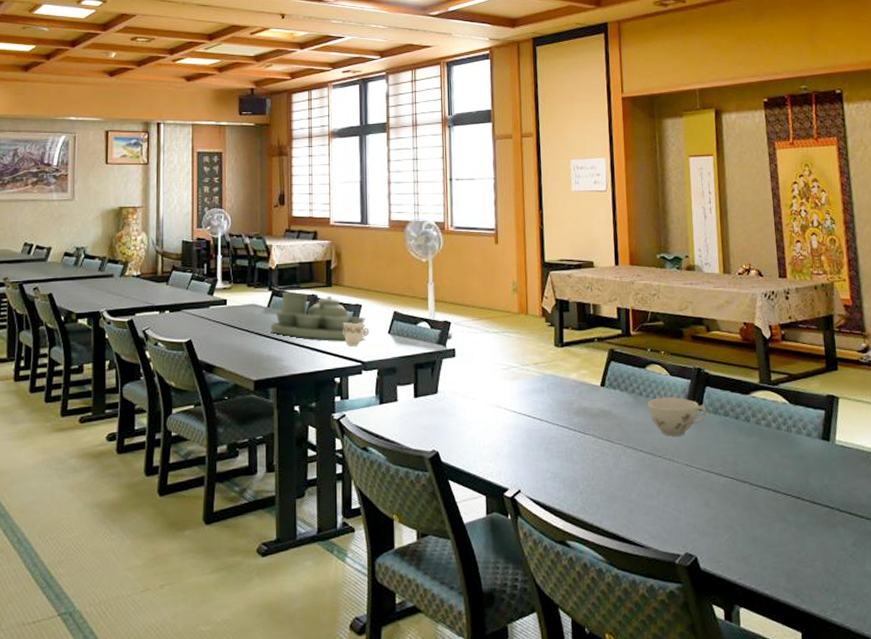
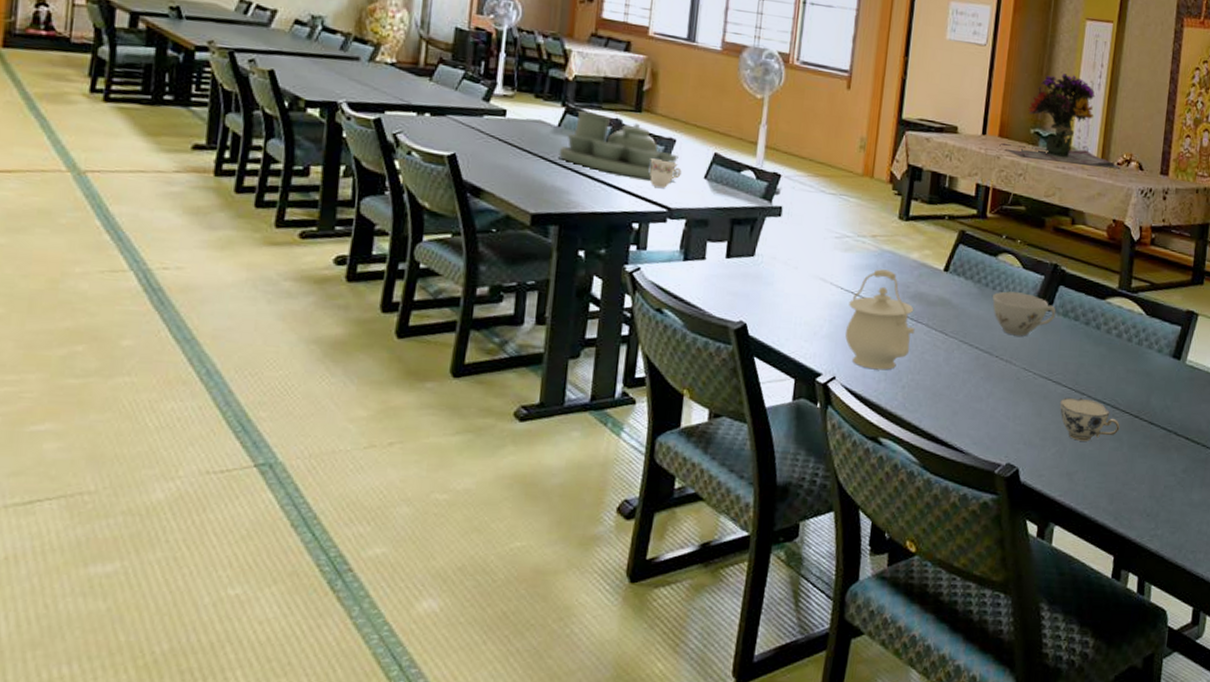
teapot: none [523,391,584,480] -> present [845,269,915,371]
flower arrangement: none [632,202,742,281] -> present [999,70,1121,168]
teacup: none [724,486,785,526] -> present [1059,397,1120,442]

